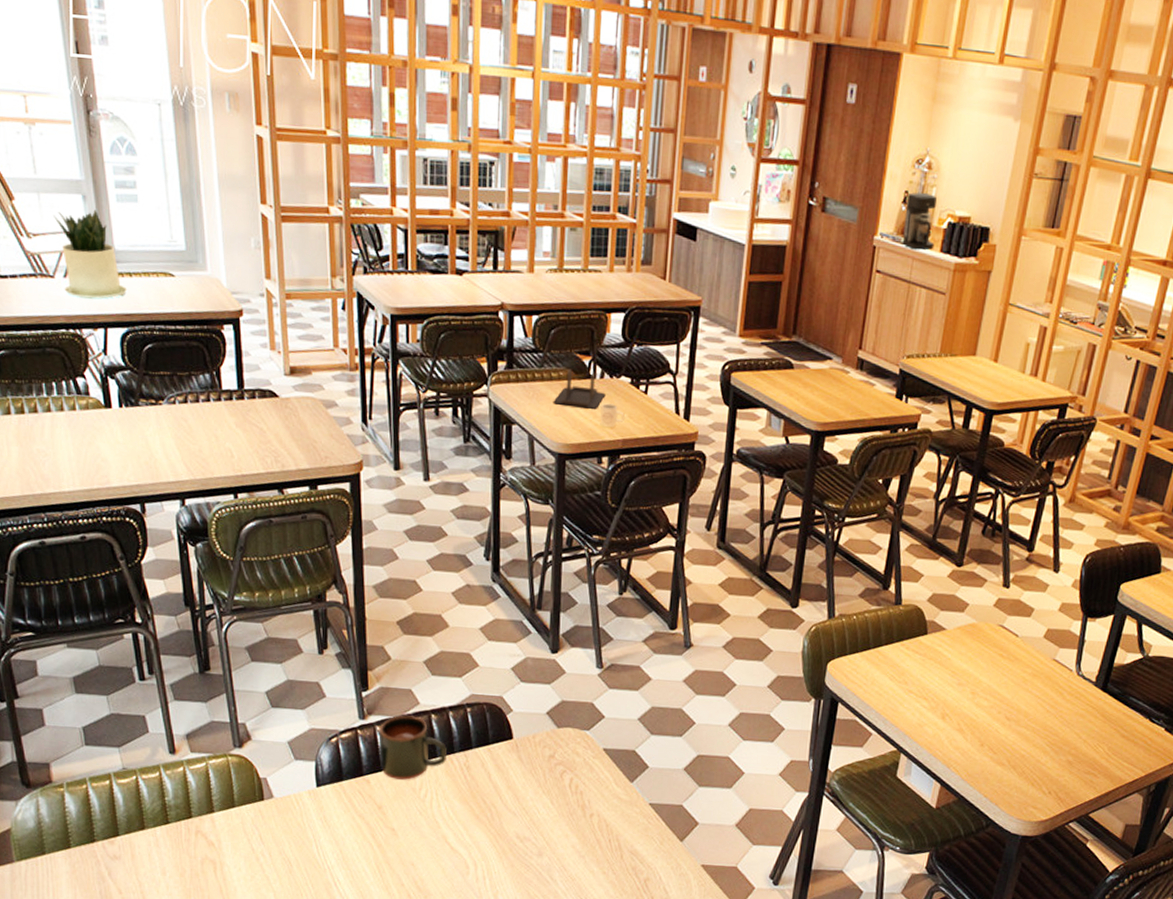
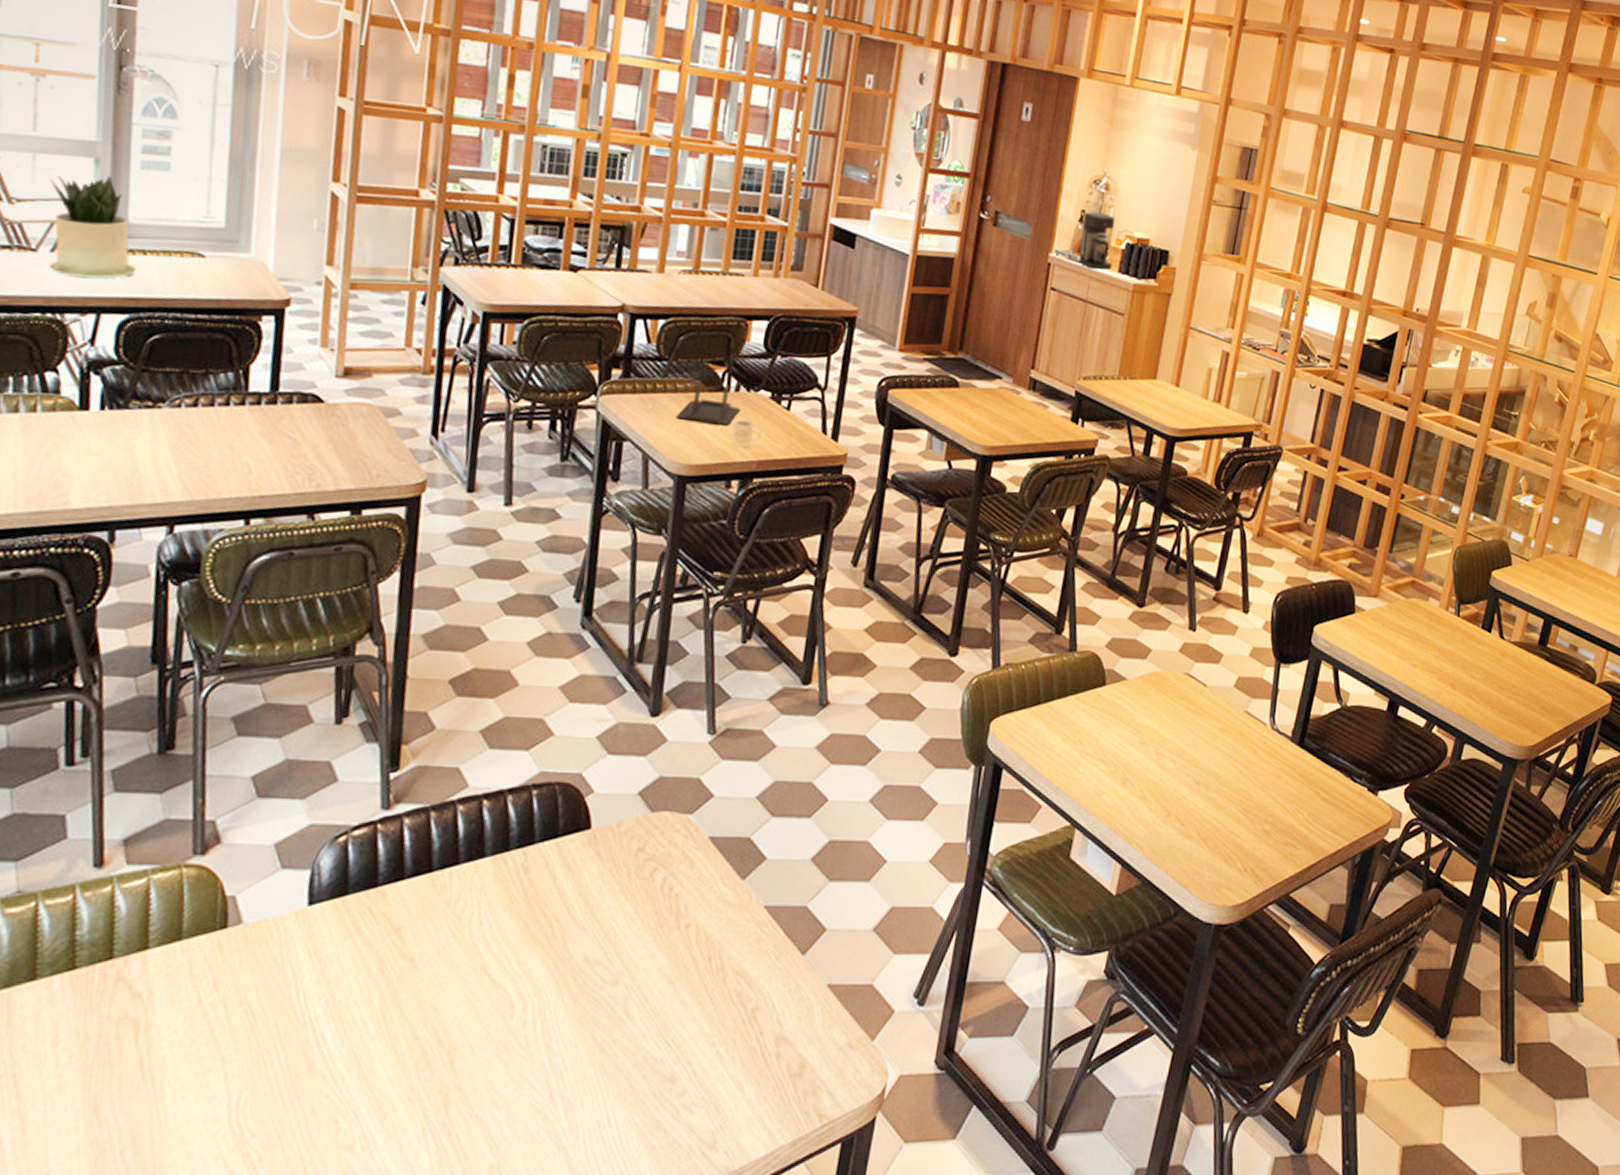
mug: present [379,715,447,780] -> none [404,802,500,890]

